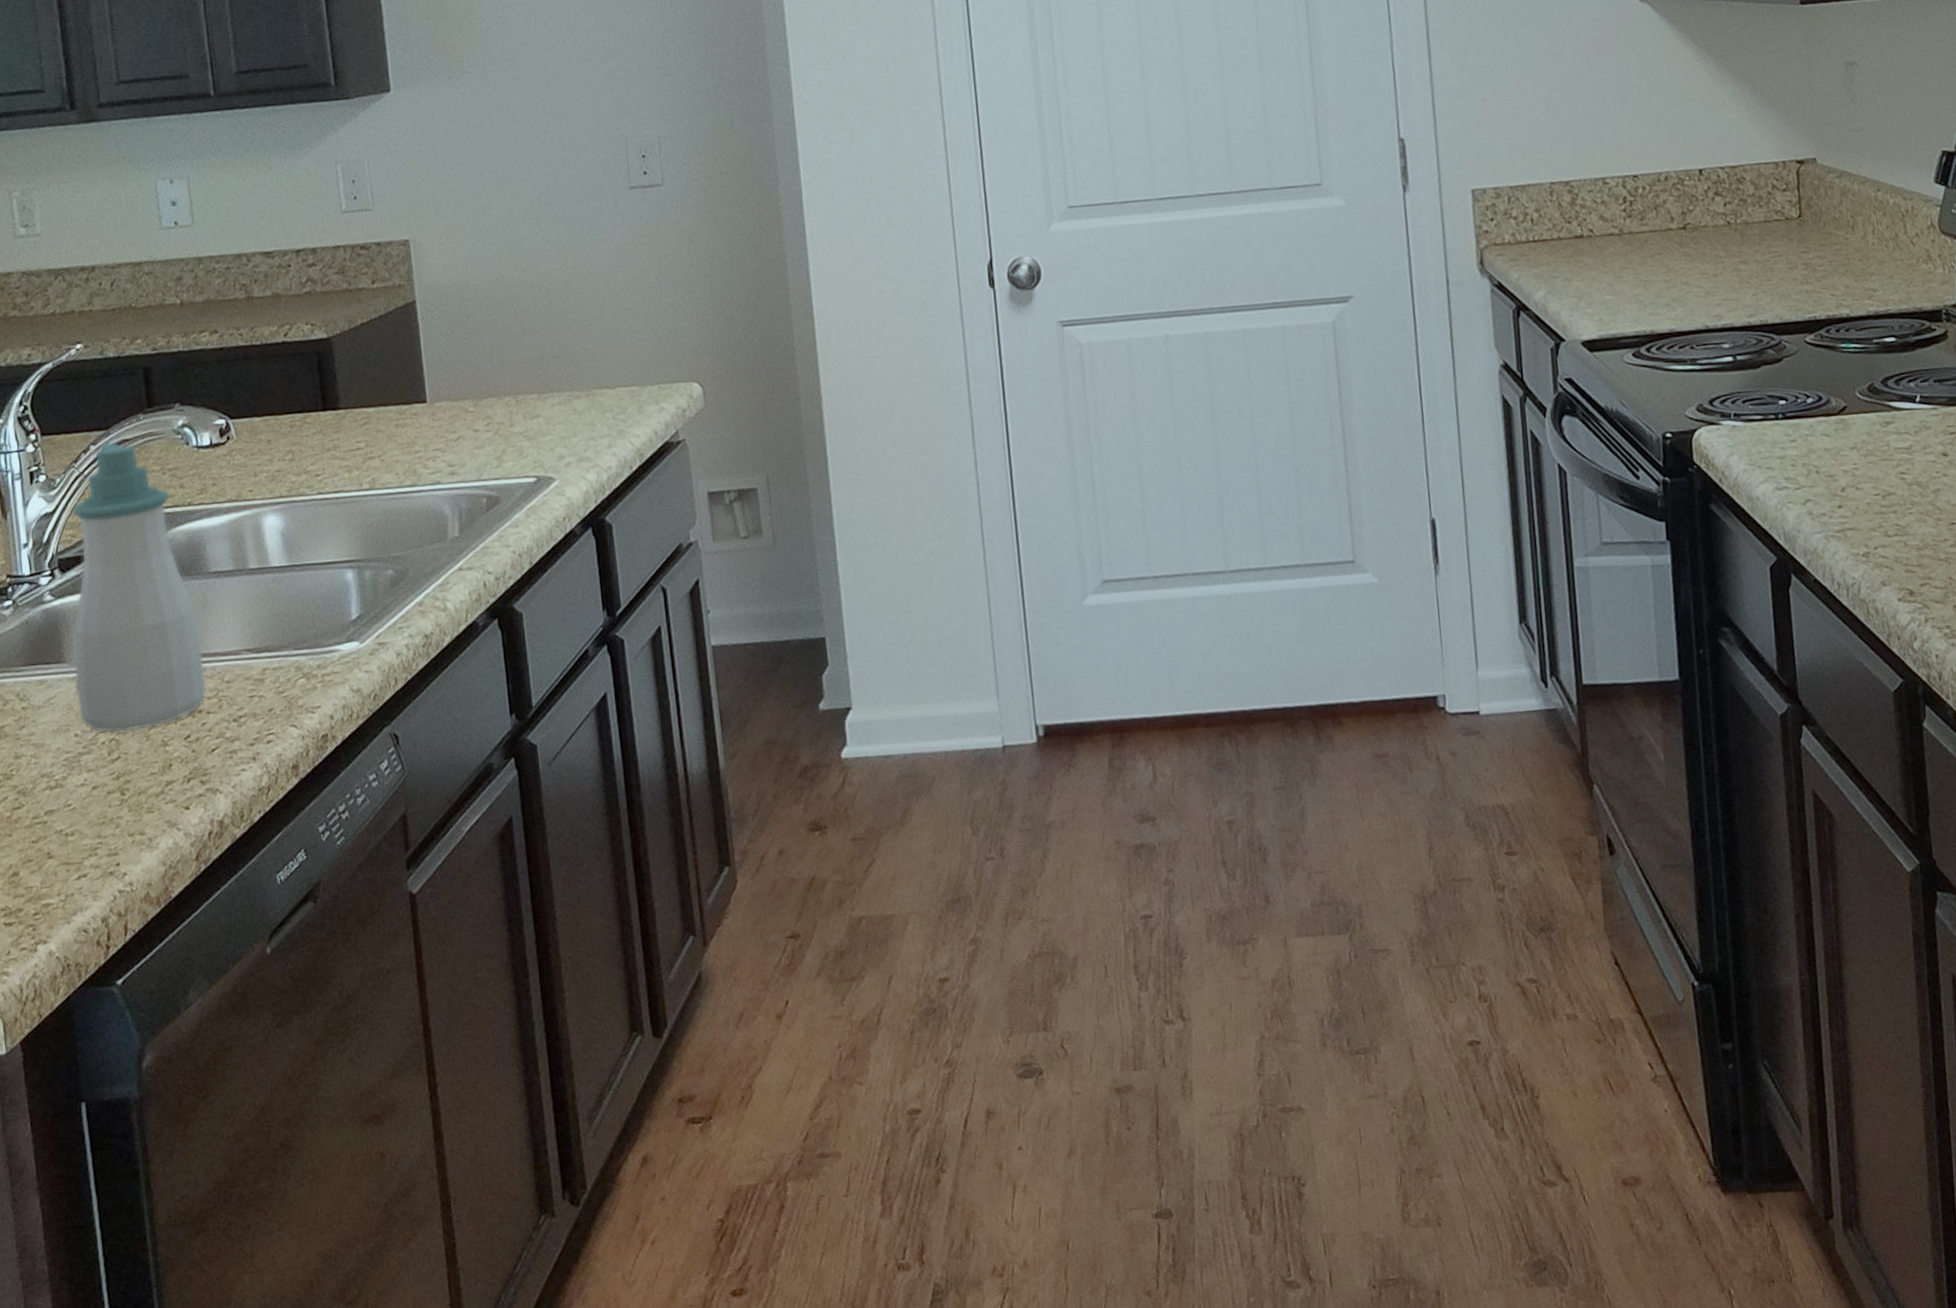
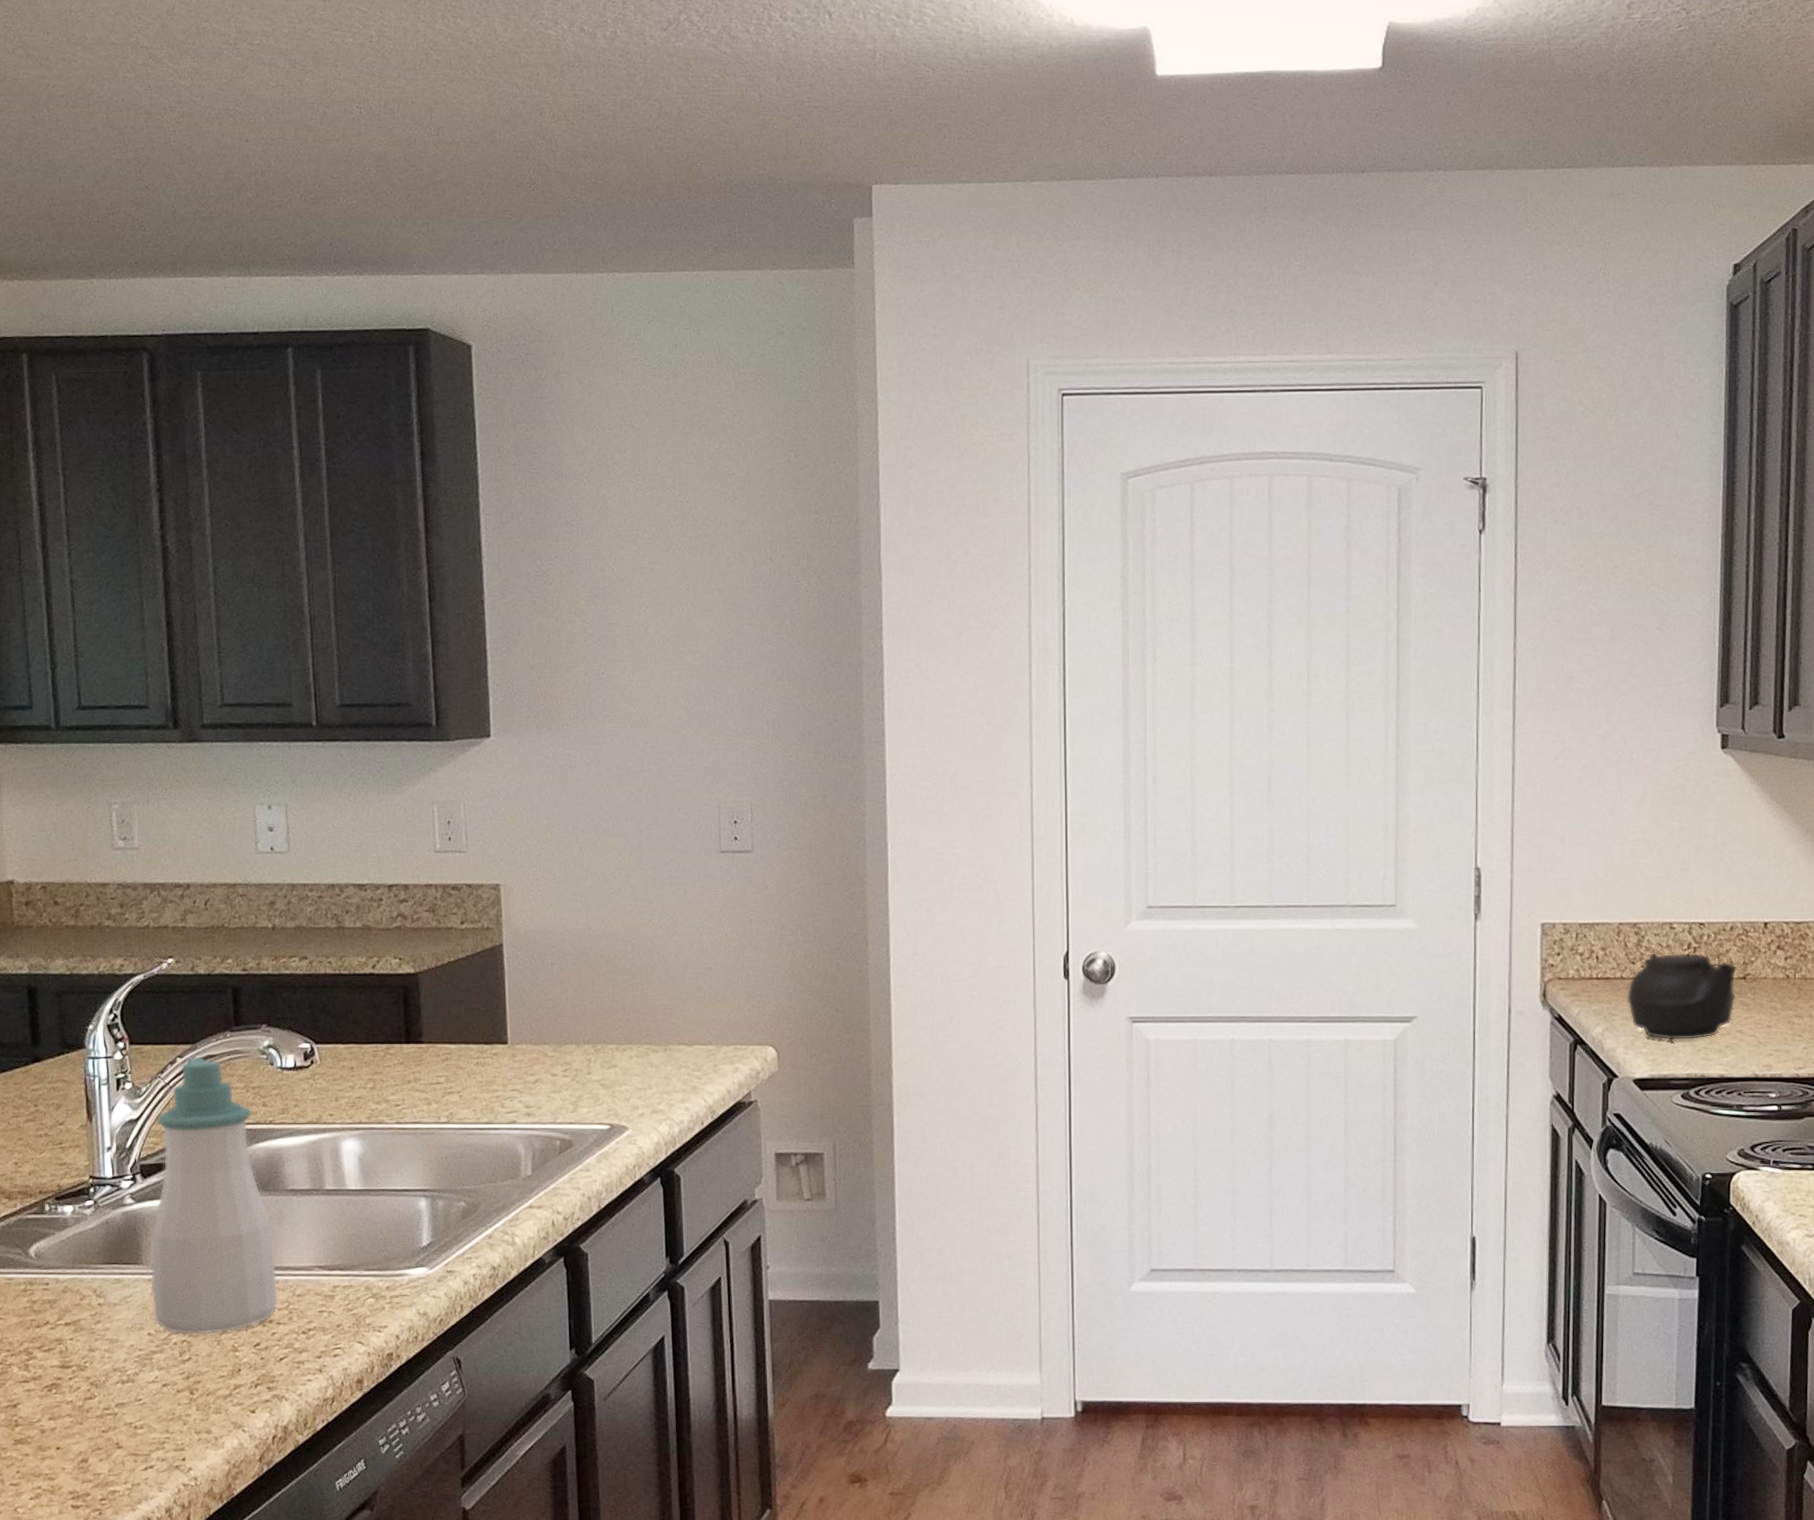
teapot: none [1565,206,1678,299] -> present [1626,952,1739,1041]

